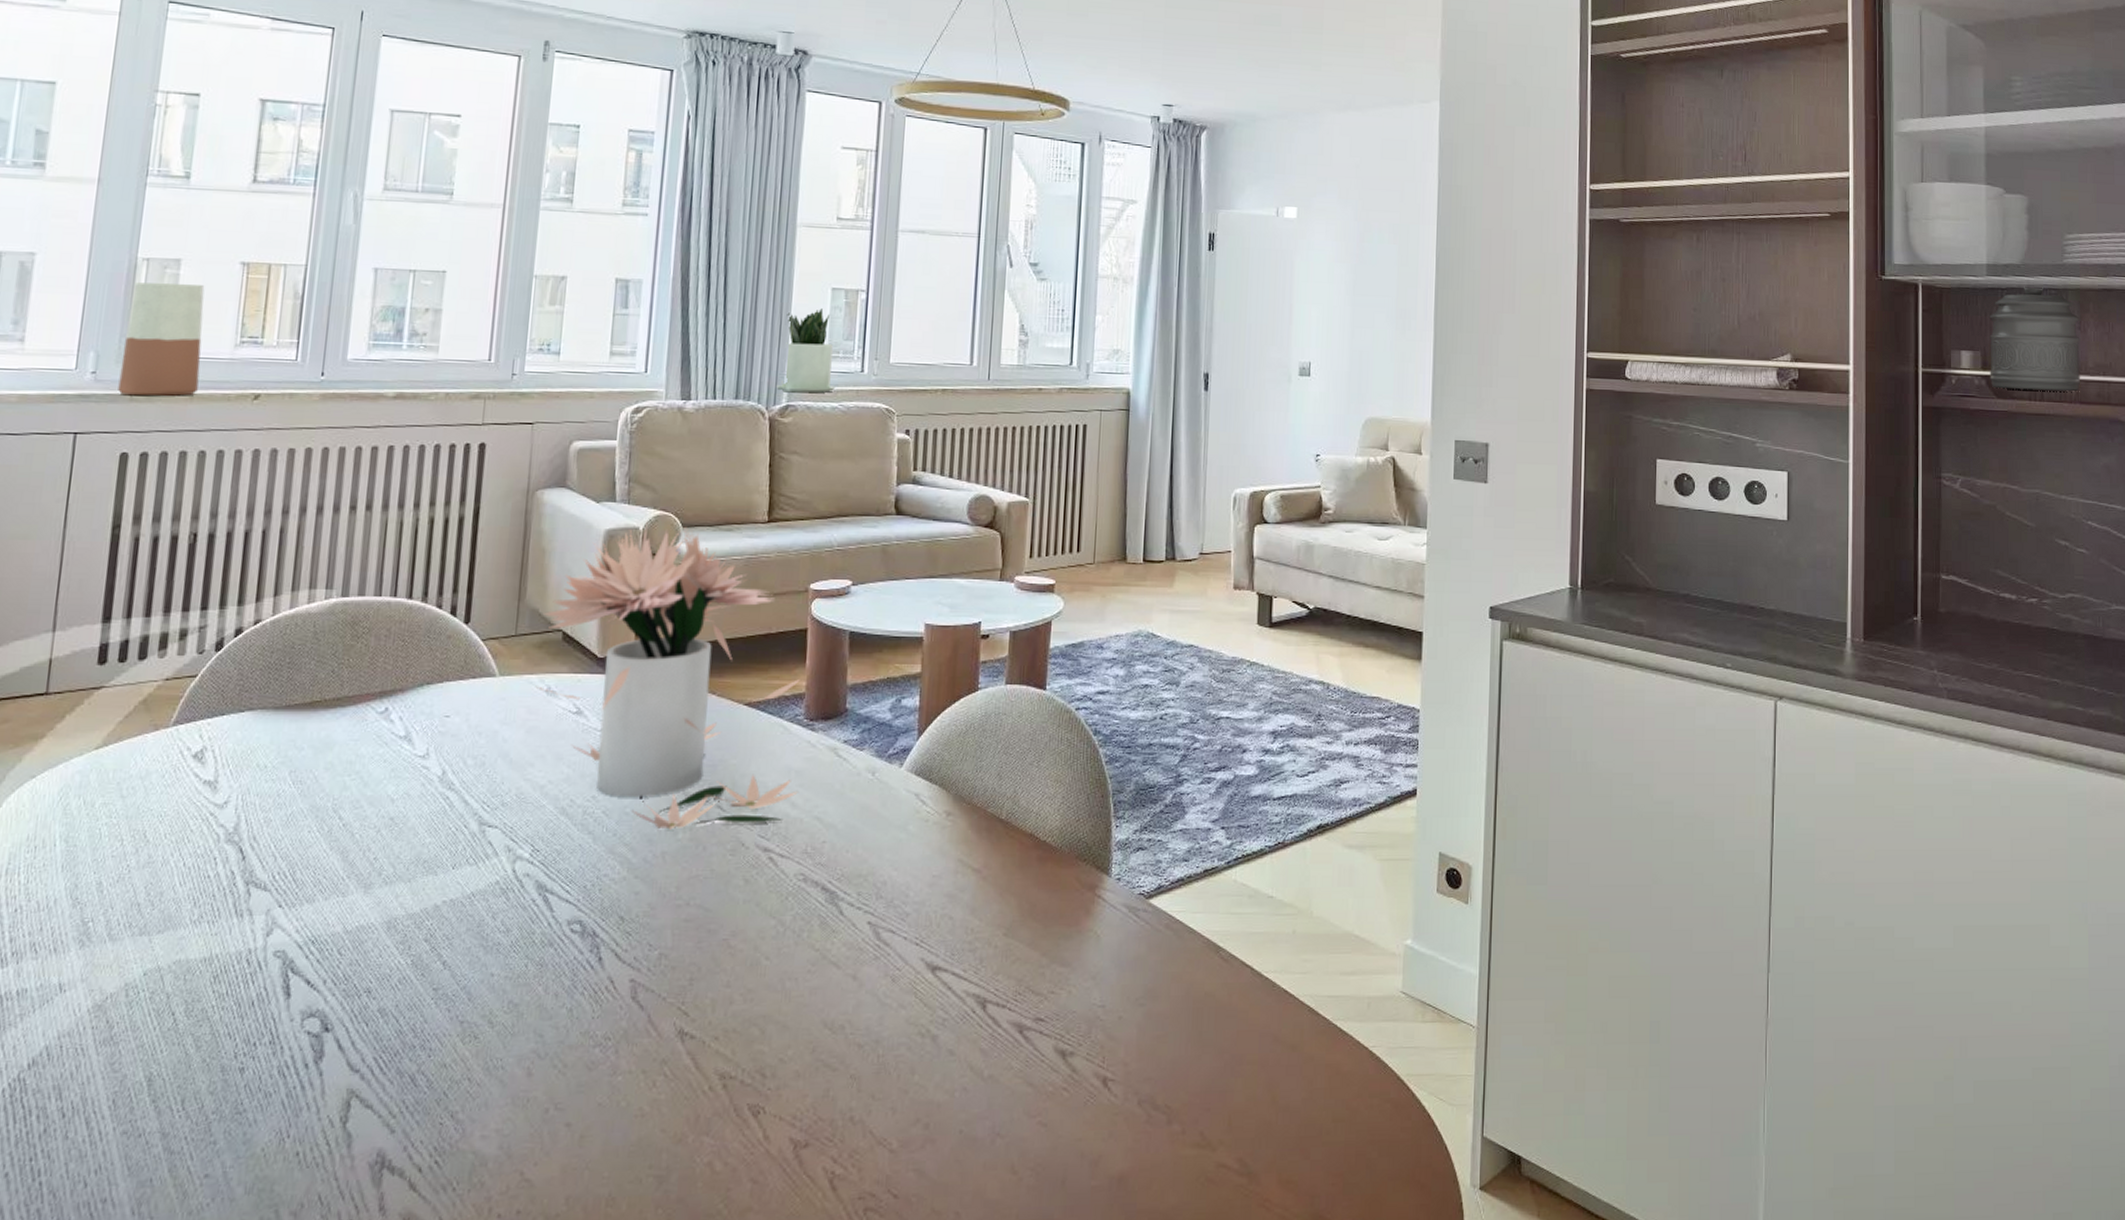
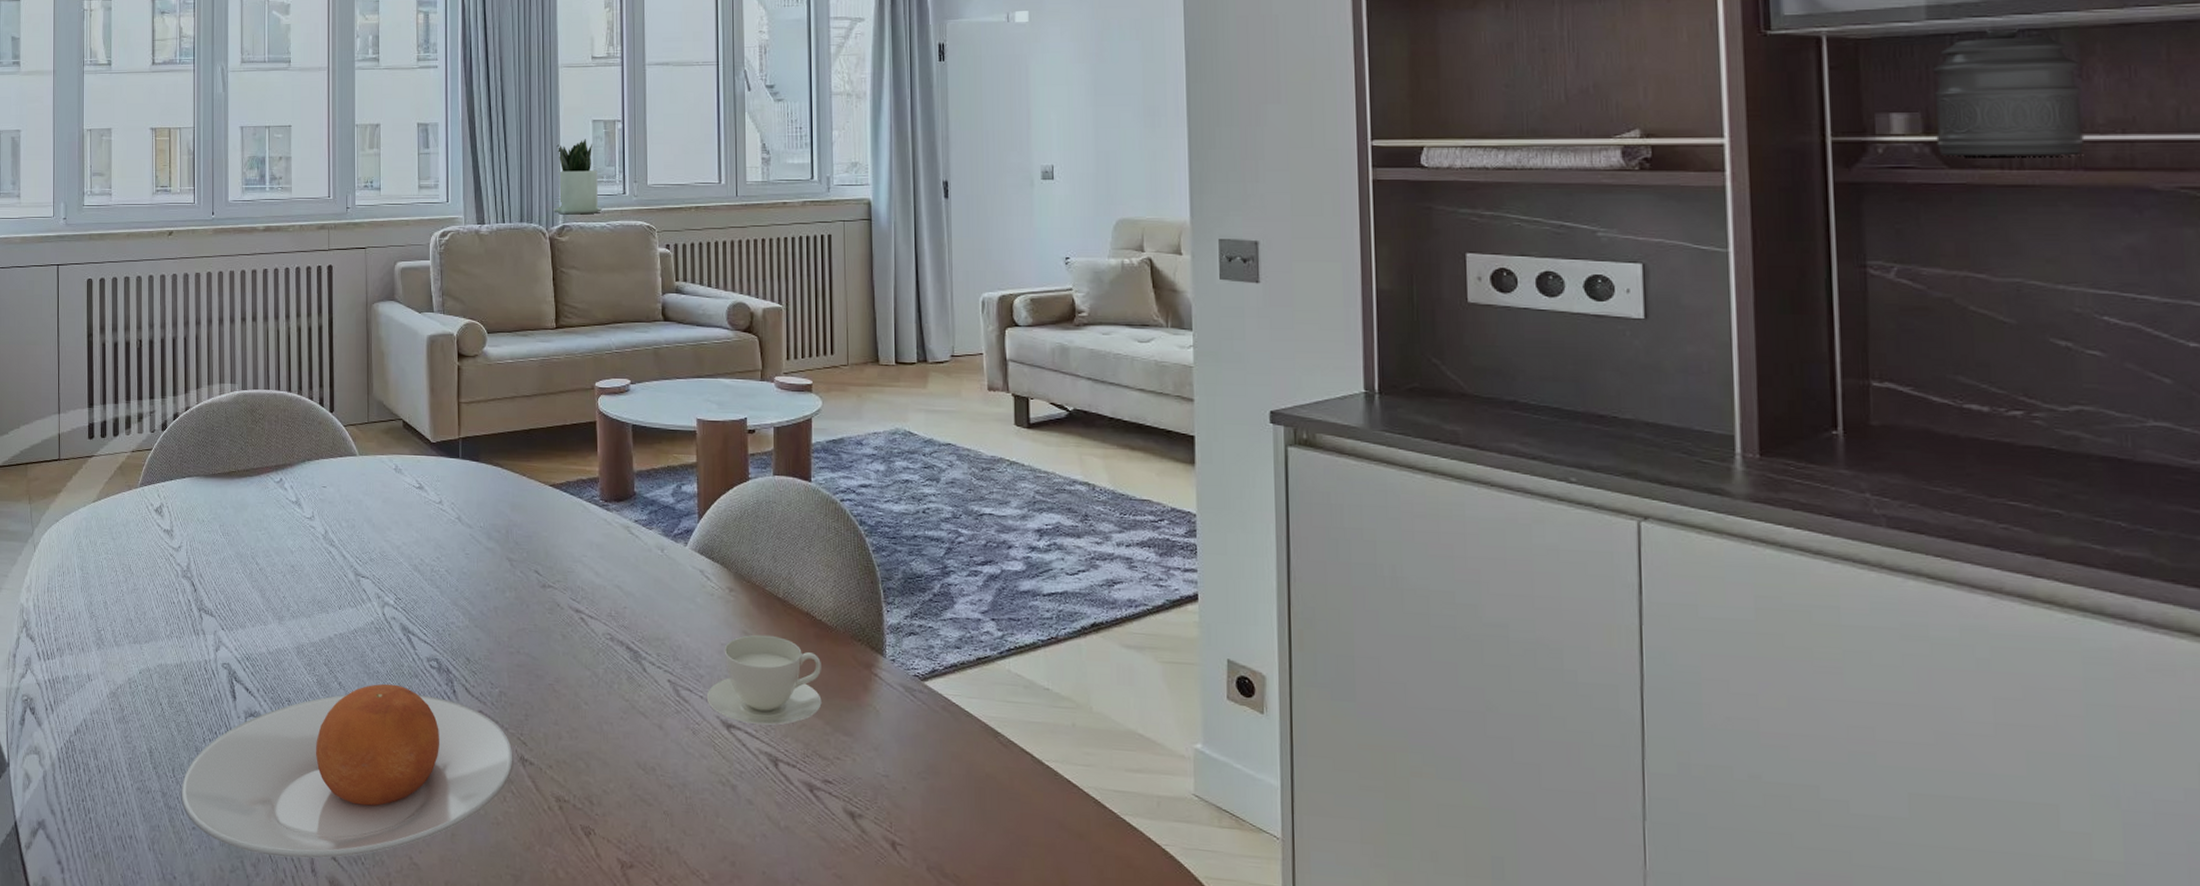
vase: present [118,282,205,397] -> none [81,148,132,236]
plate: none [190,957,670,1198] -> present [180,683,513,859]
bouquet: present [535,522,800,830] -> none [386,329,600,589]
teacup: none [911,862,1042,963] -> present [706,634,822,726]

